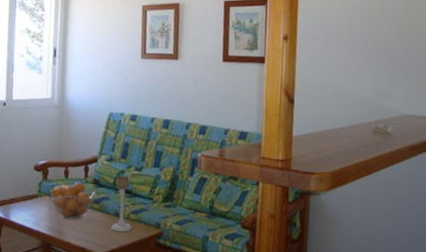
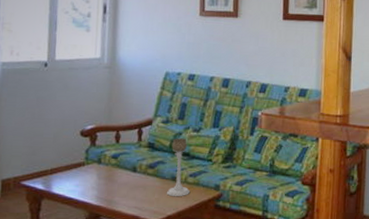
fruit basket: present [50,182,96,220] -> none [99,146,151,187]

